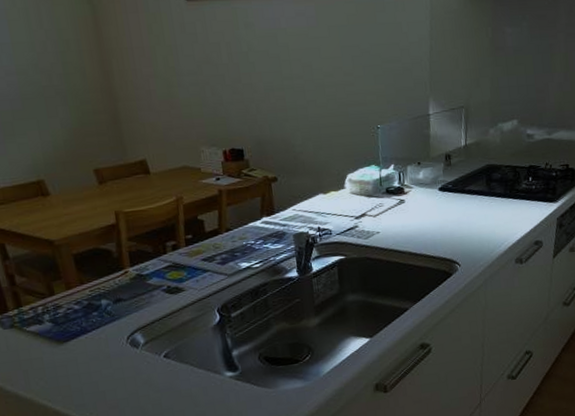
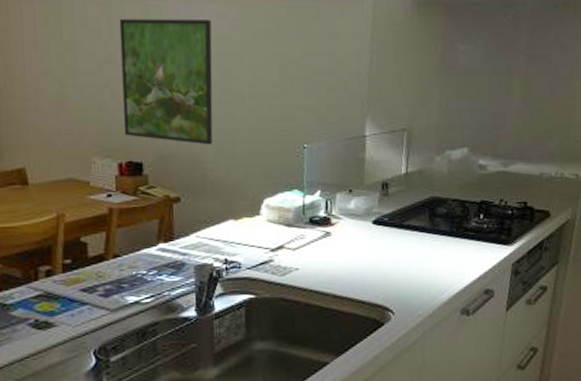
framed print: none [212,18,301,131] -> present [119,18,213,145]

